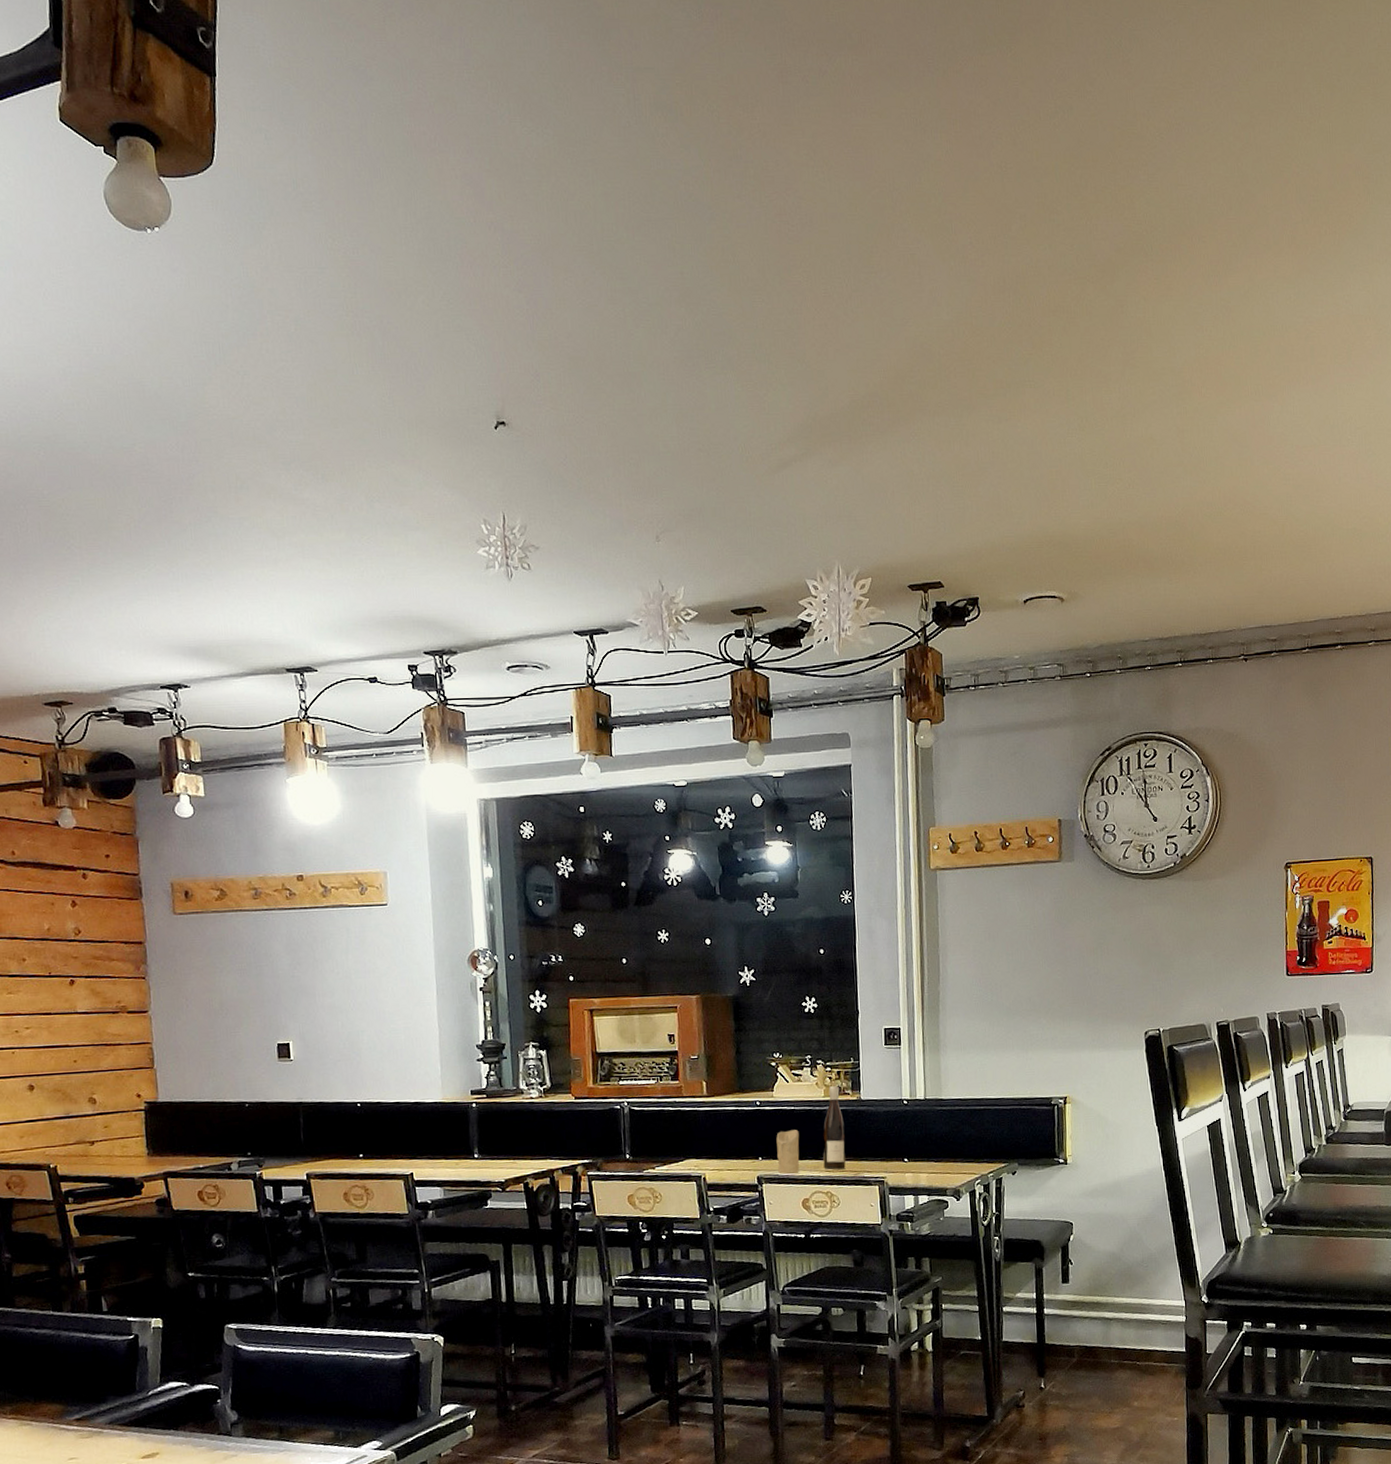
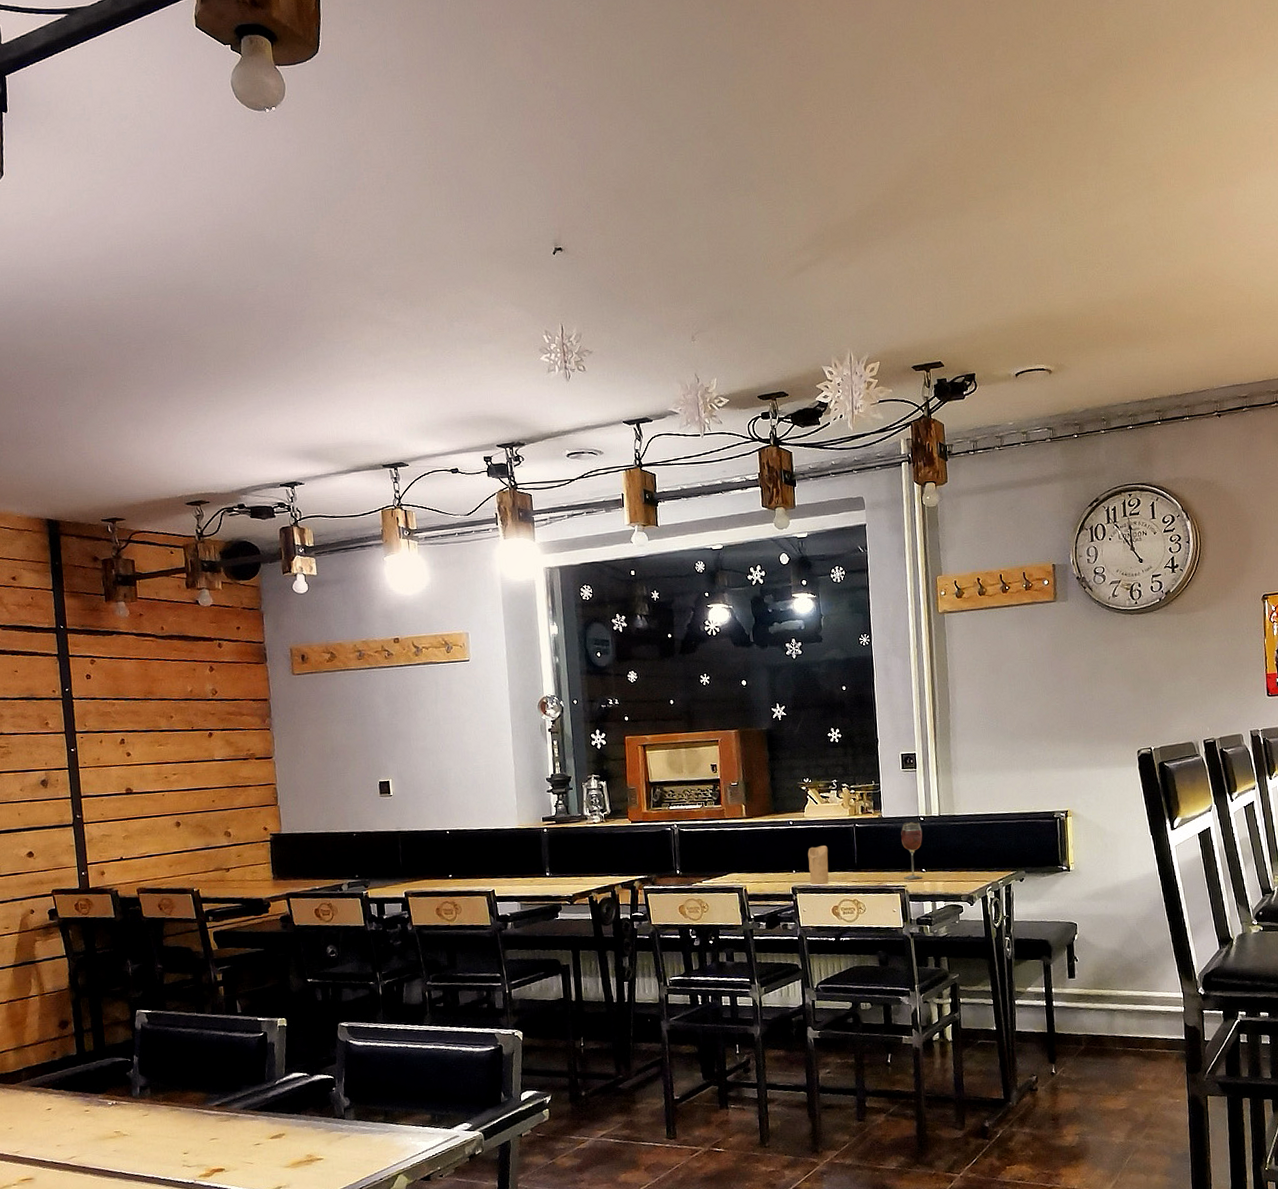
bottle: present [822,1086,846,1170] -> none [849,806,870,880]
wineglass: none [880,1105,906,1171] -> present [900,821,923,880]

